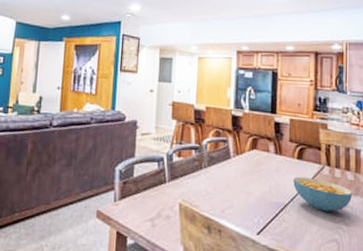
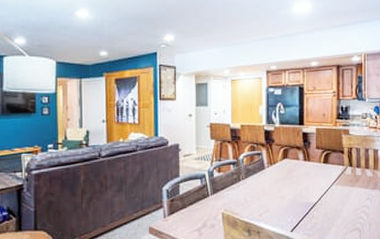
cereal bowl: present [293,176,353,212] -> none [320,178,372,206]

